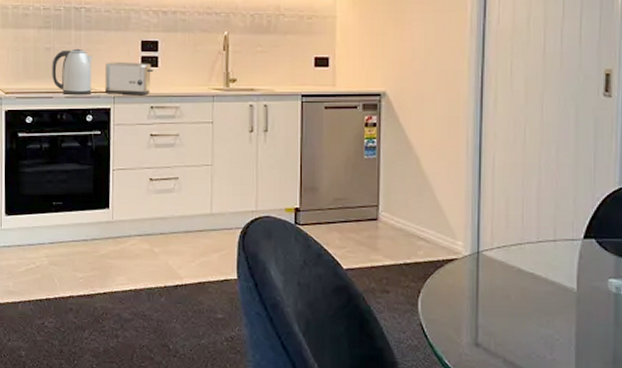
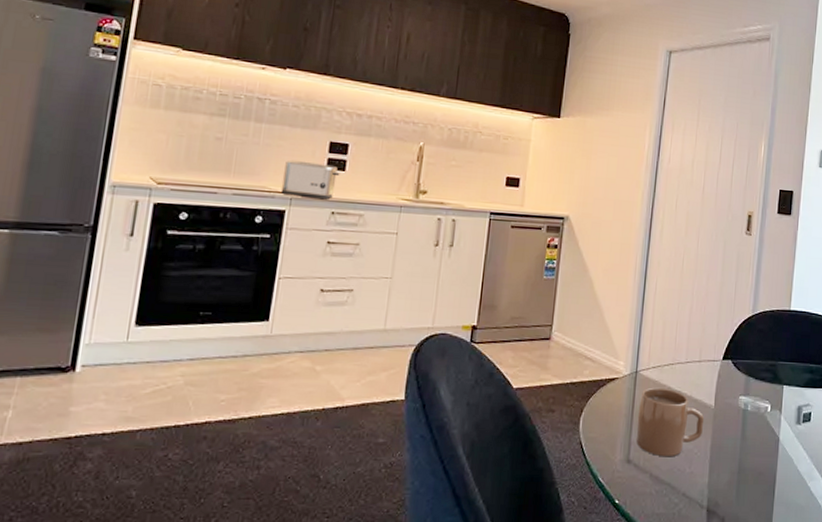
kettle: present [52,48,92,96] -> none [219,142,272,195]
mug: none [483,268,566,343] -> present [636,387,705,457]

